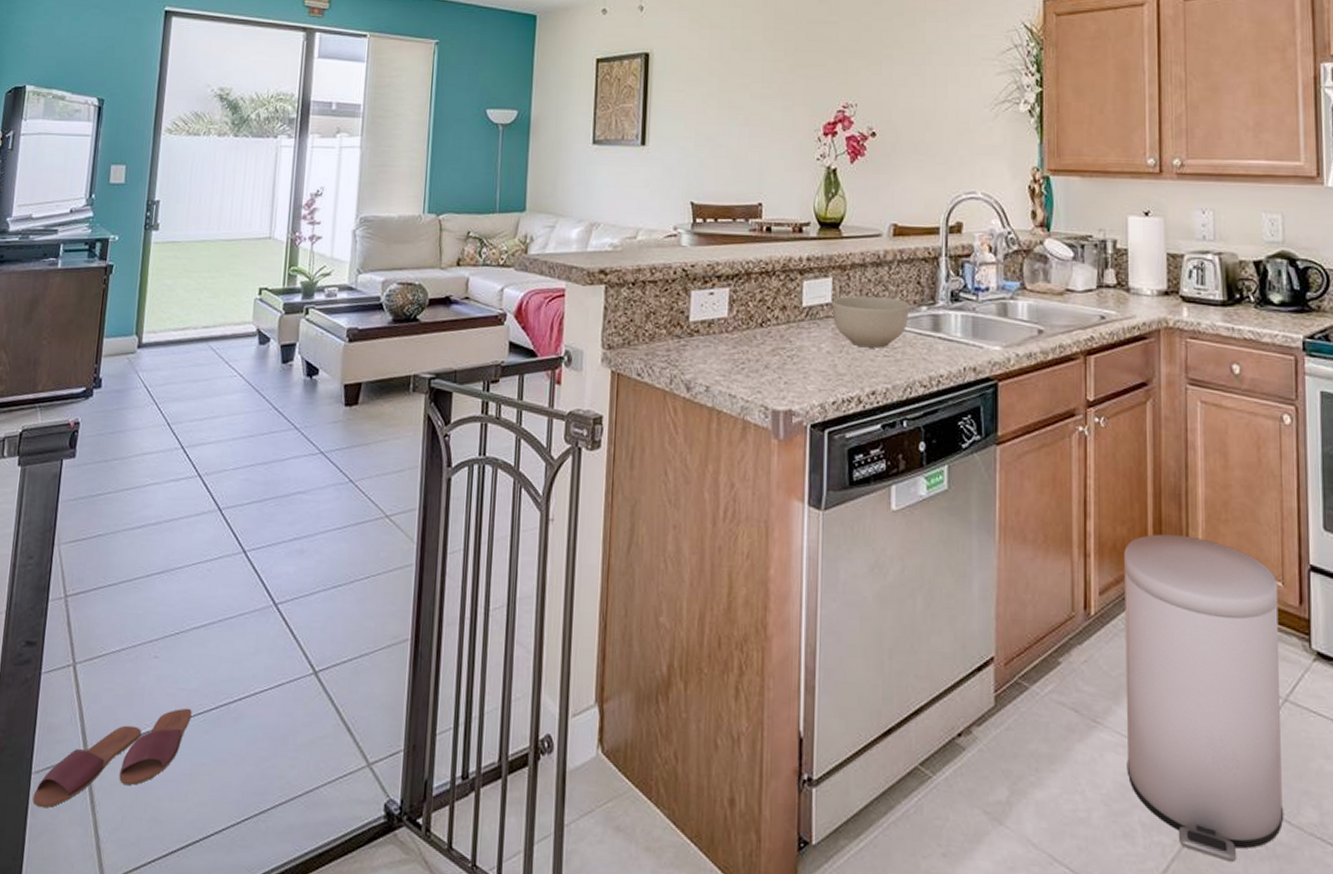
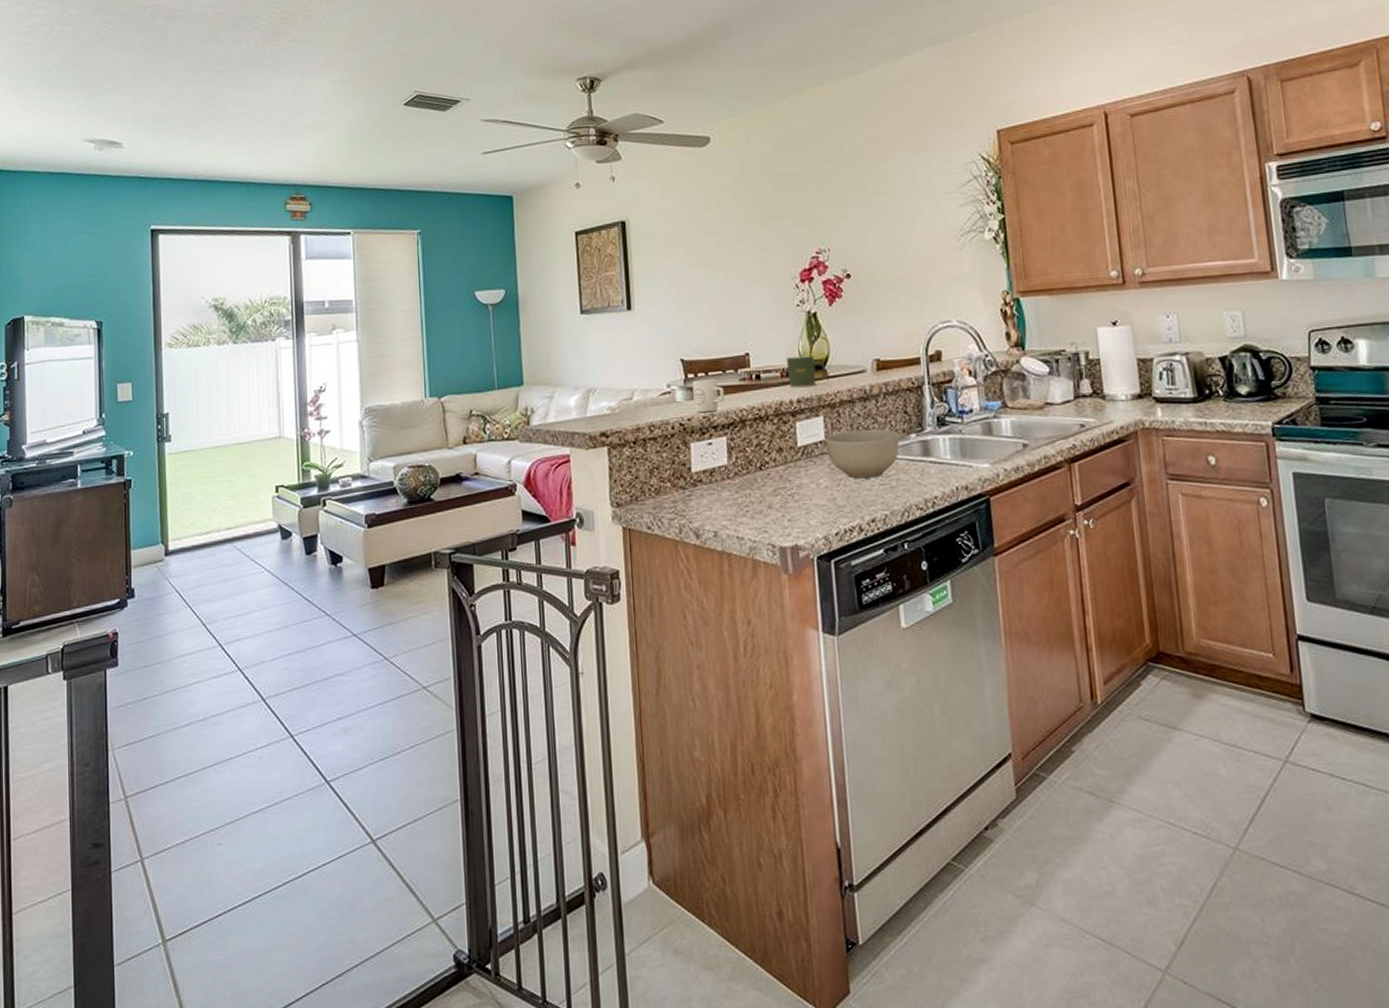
slippers: present [32,708,192,808] -> none [118,888,260,997]
mug: none [699,225,733,261] -> present [692,379,725,413]
mug: none [799,212,841,247] -> present [786,356,827,389]
pedal bin: present [1124,534,1284,863] -> none [1123,620,1294,916]

